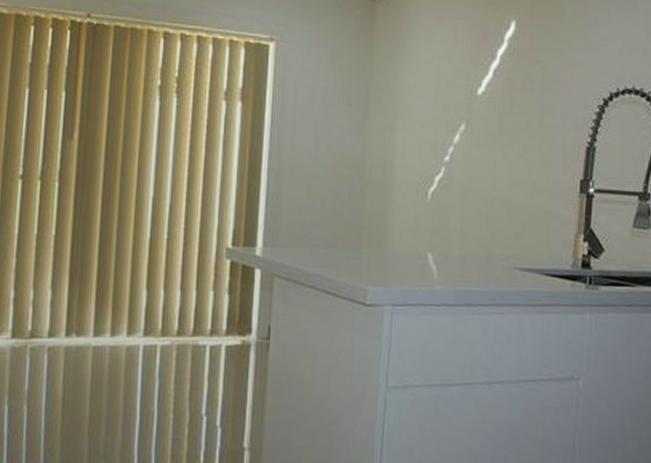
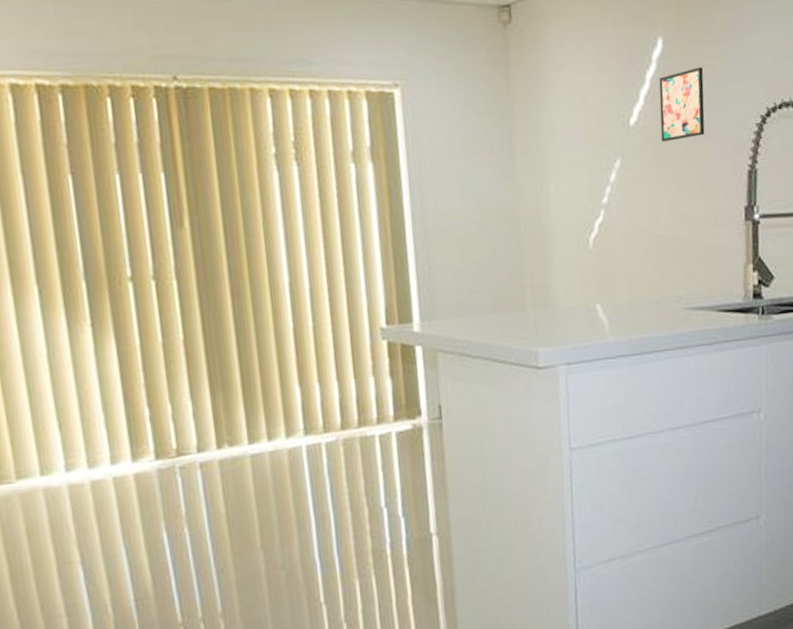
wall art: none [506,50,552,113] -> present [659,67,705,142]

